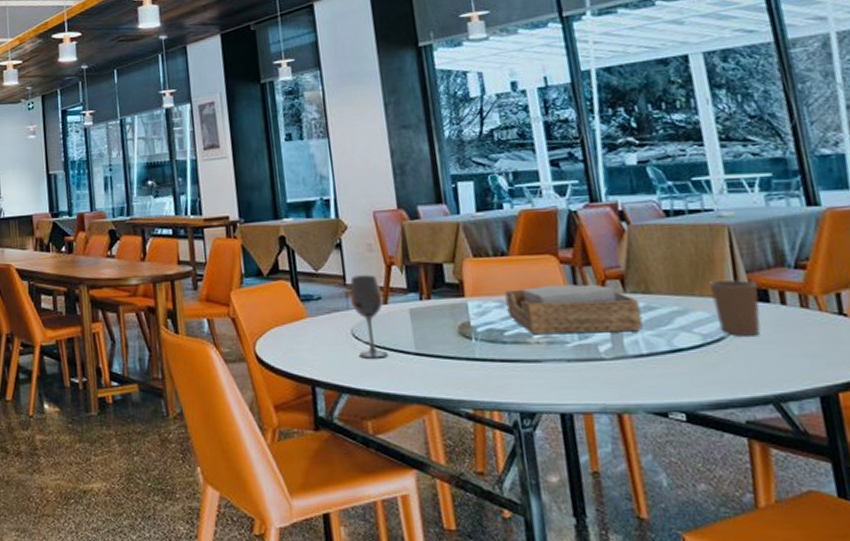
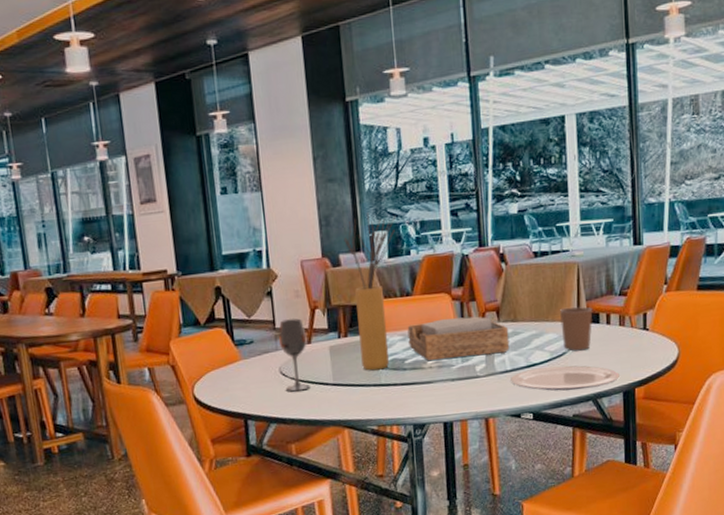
vase: none [421,161,485,341] -> present [343,212,397,371]
plate: none [648,354,811,388] -> present [510,365,620,391]

